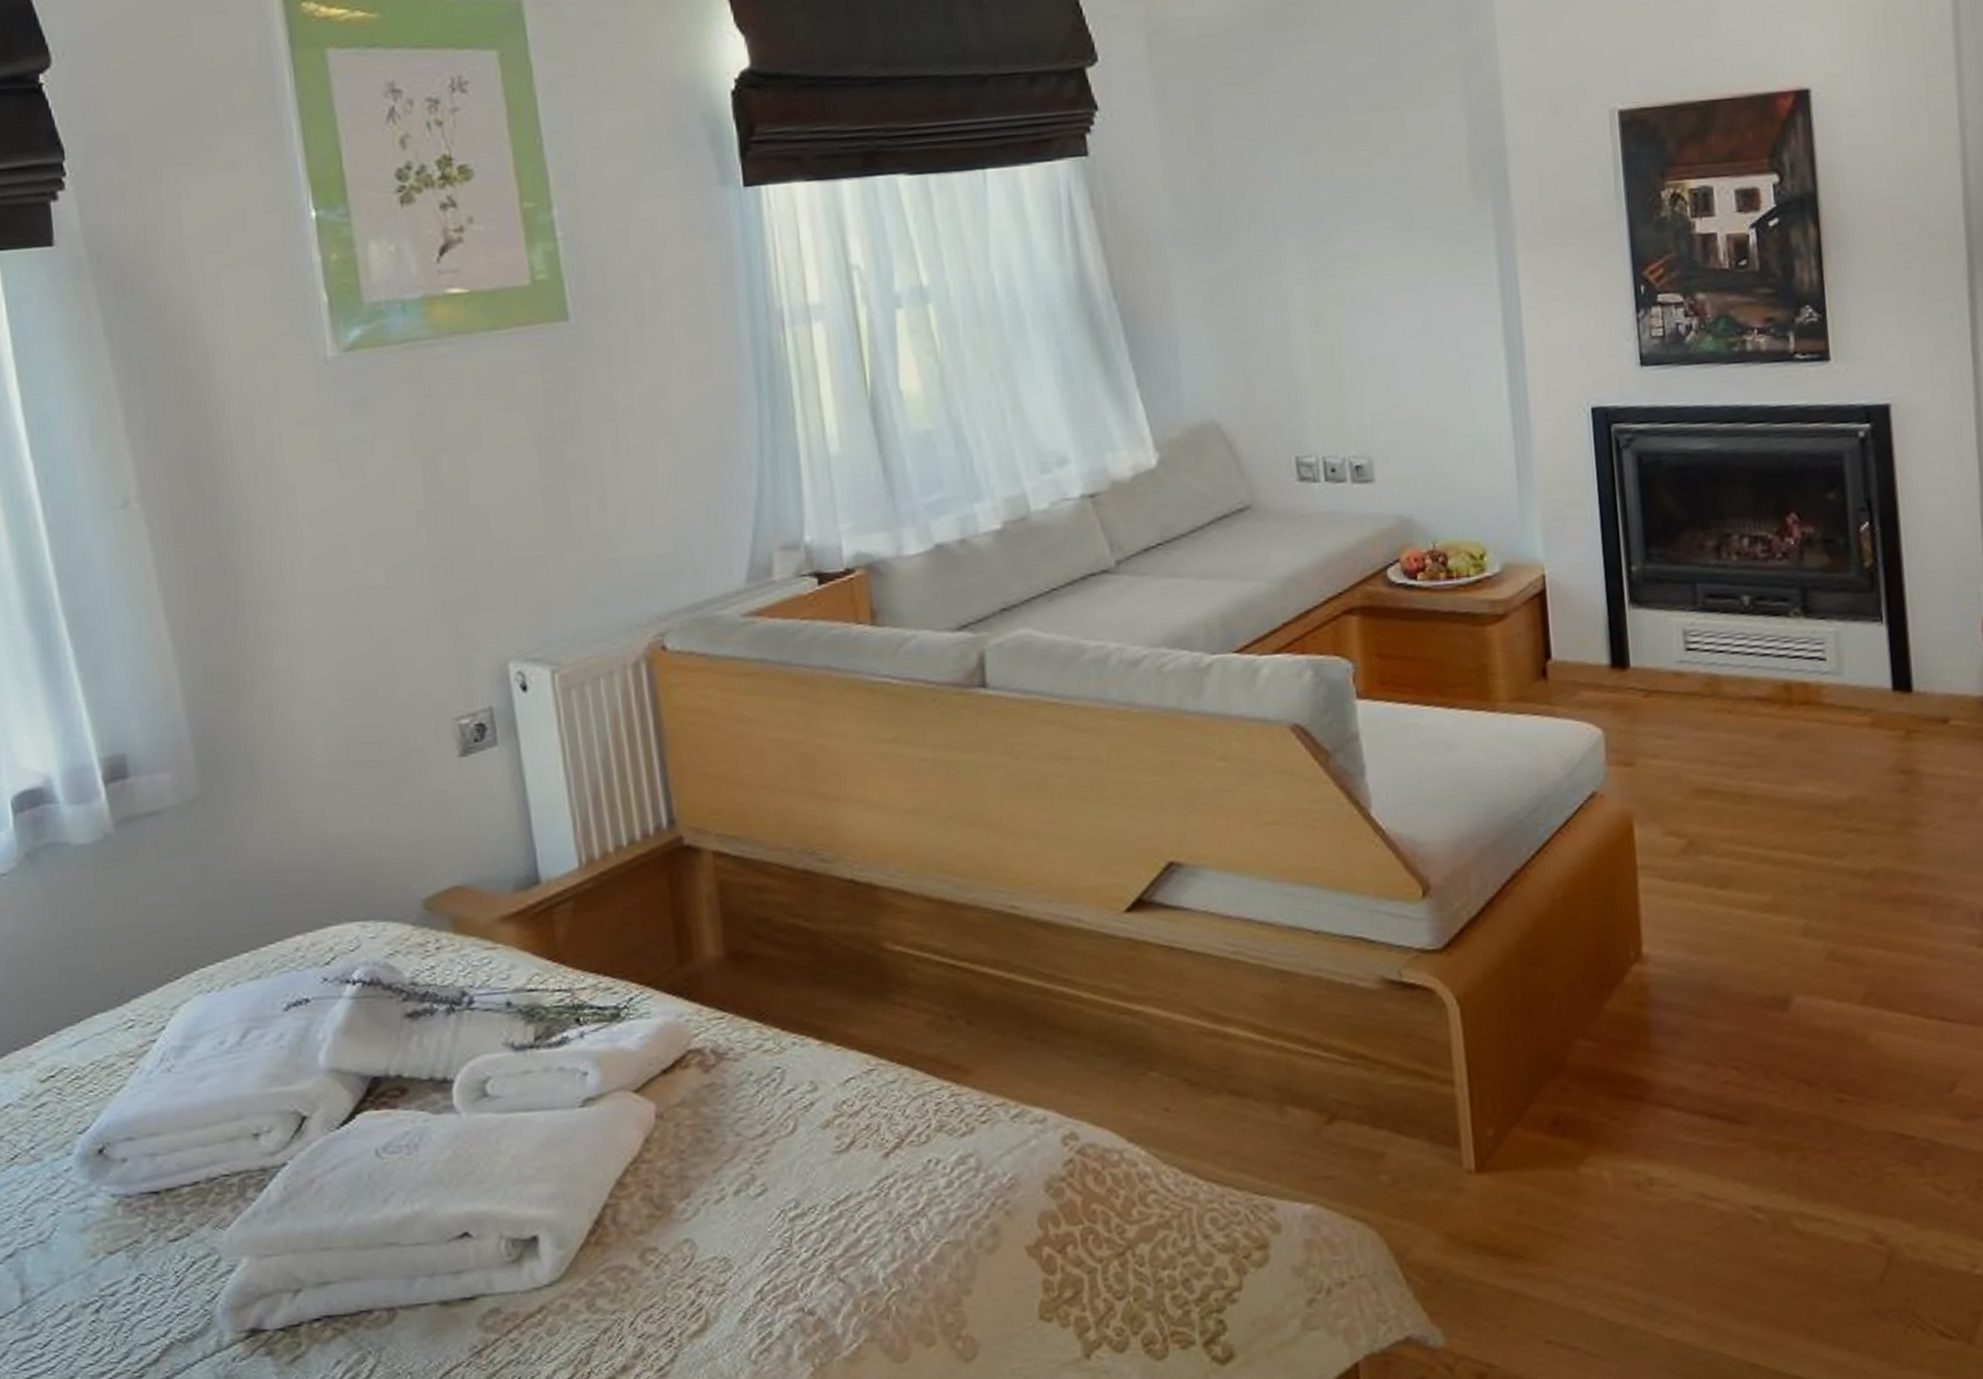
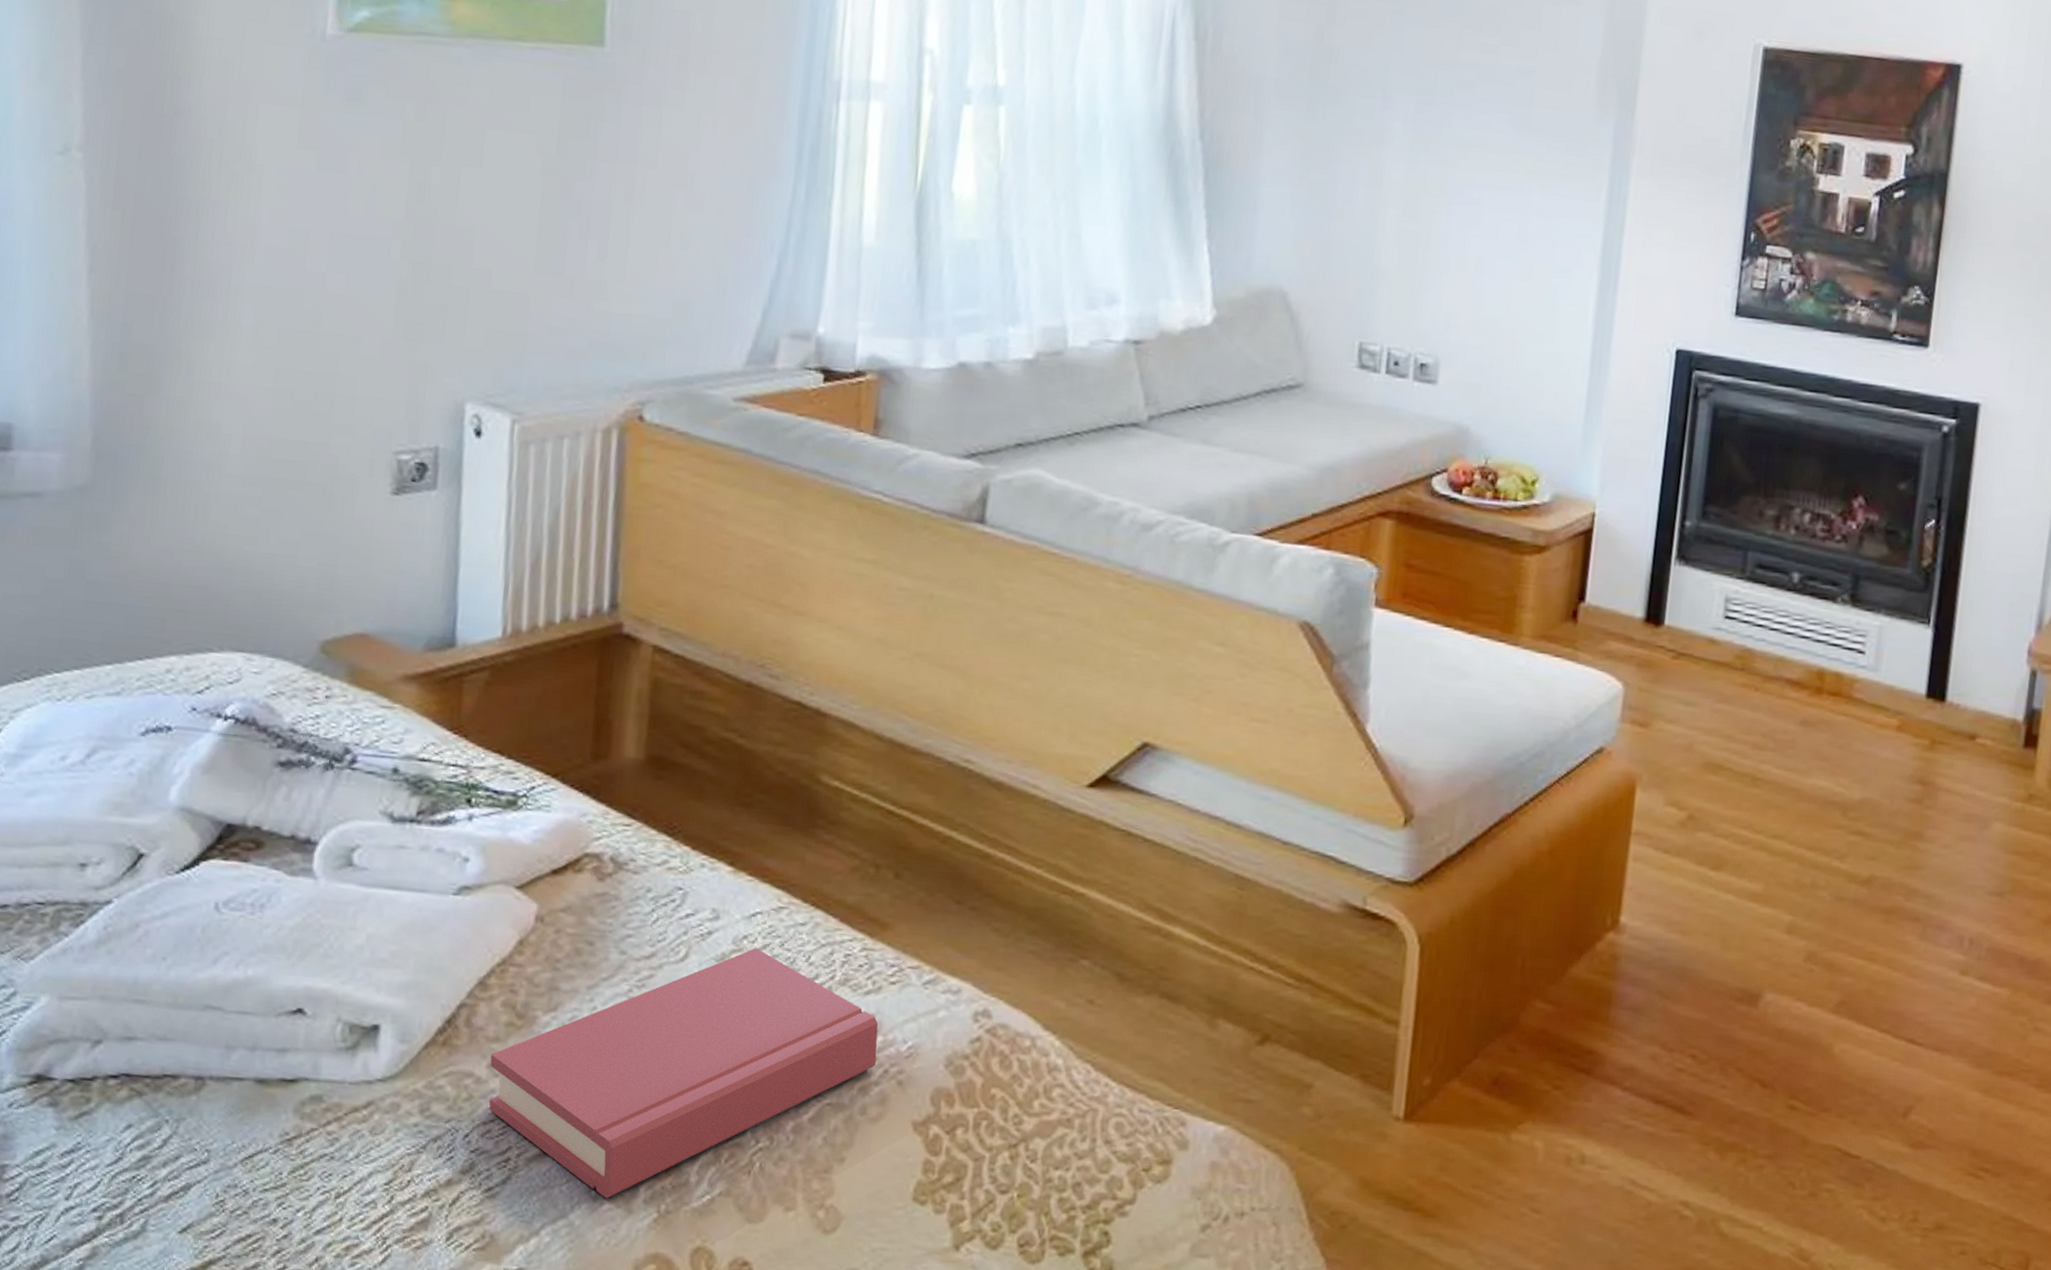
hardback book: none [639,1110,983,1361] -> present [489,947,879,1199]

